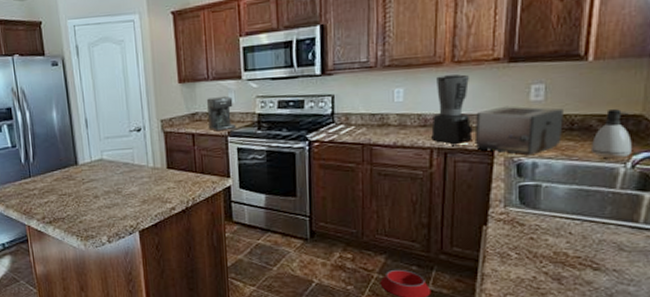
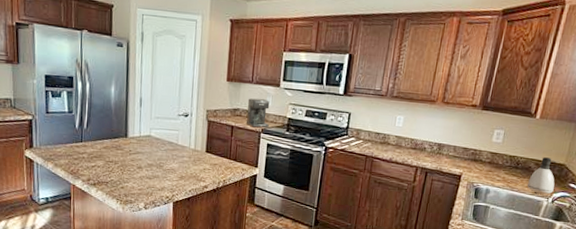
blender: present [431,74,473,145] -> none [418,111,453,168]
toaster: present [474,106,563,156] -> none [448,143,514,183]

